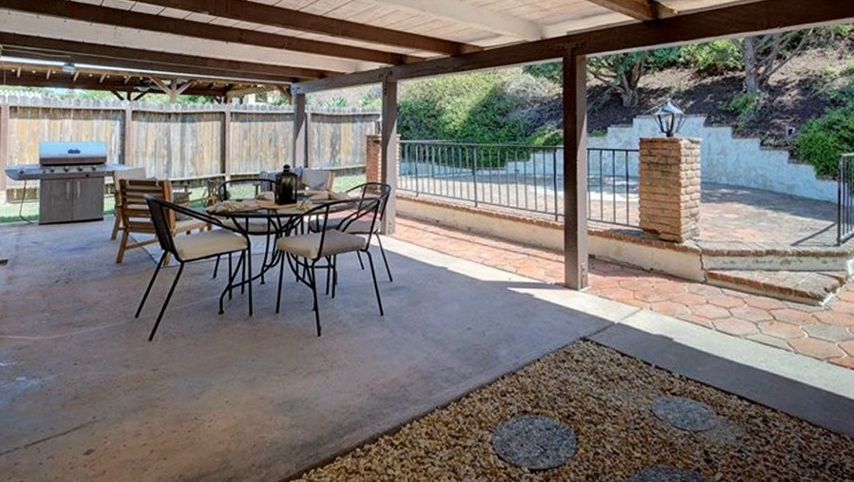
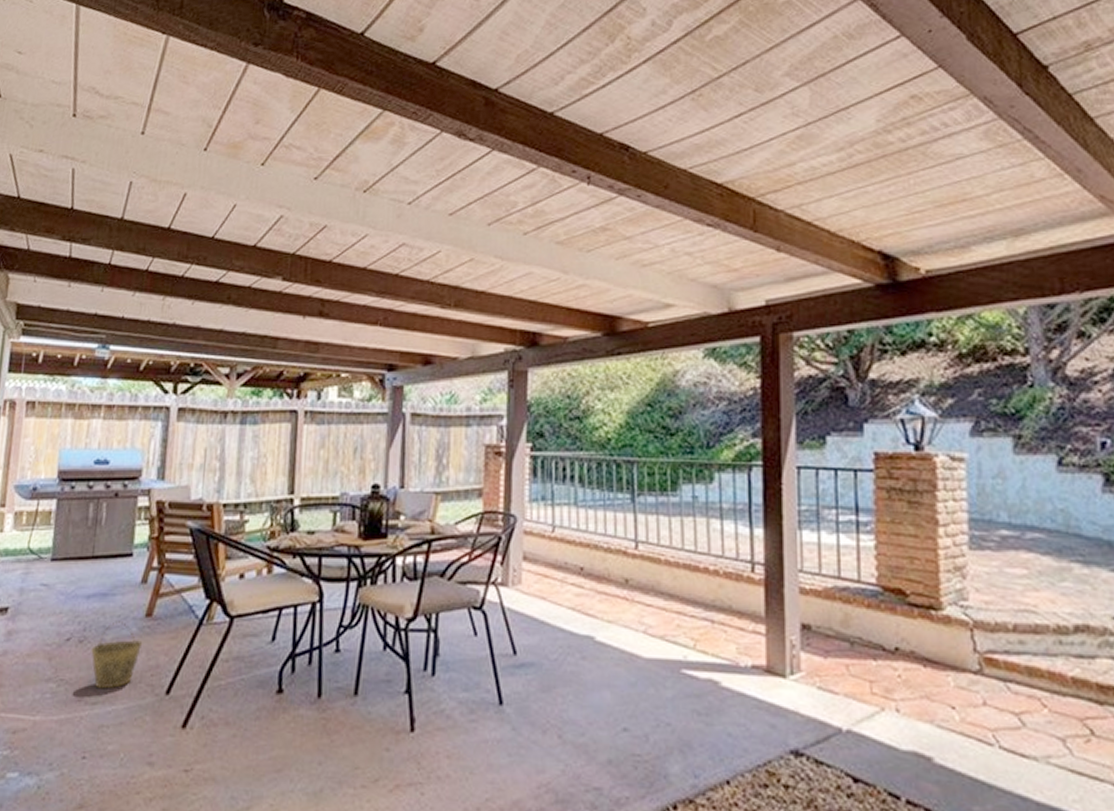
bucket: none [75,266,115,316] -> present [91,620,143,689]

